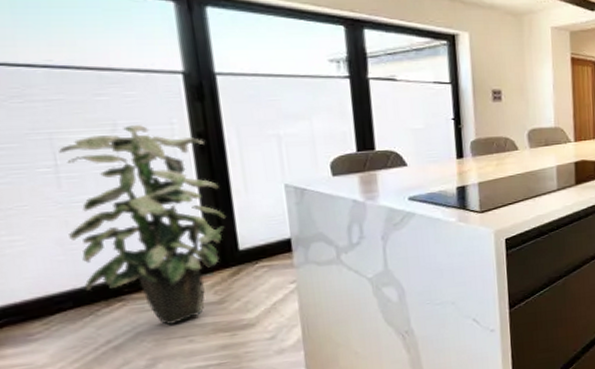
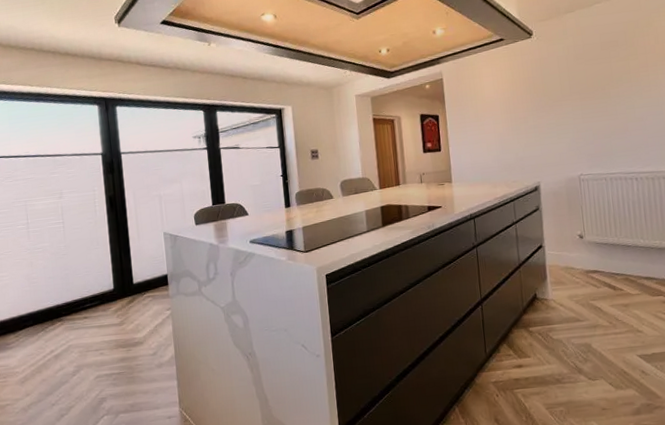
indoor plant: present [59,125,227,326] -> none [30,193,126,341]

